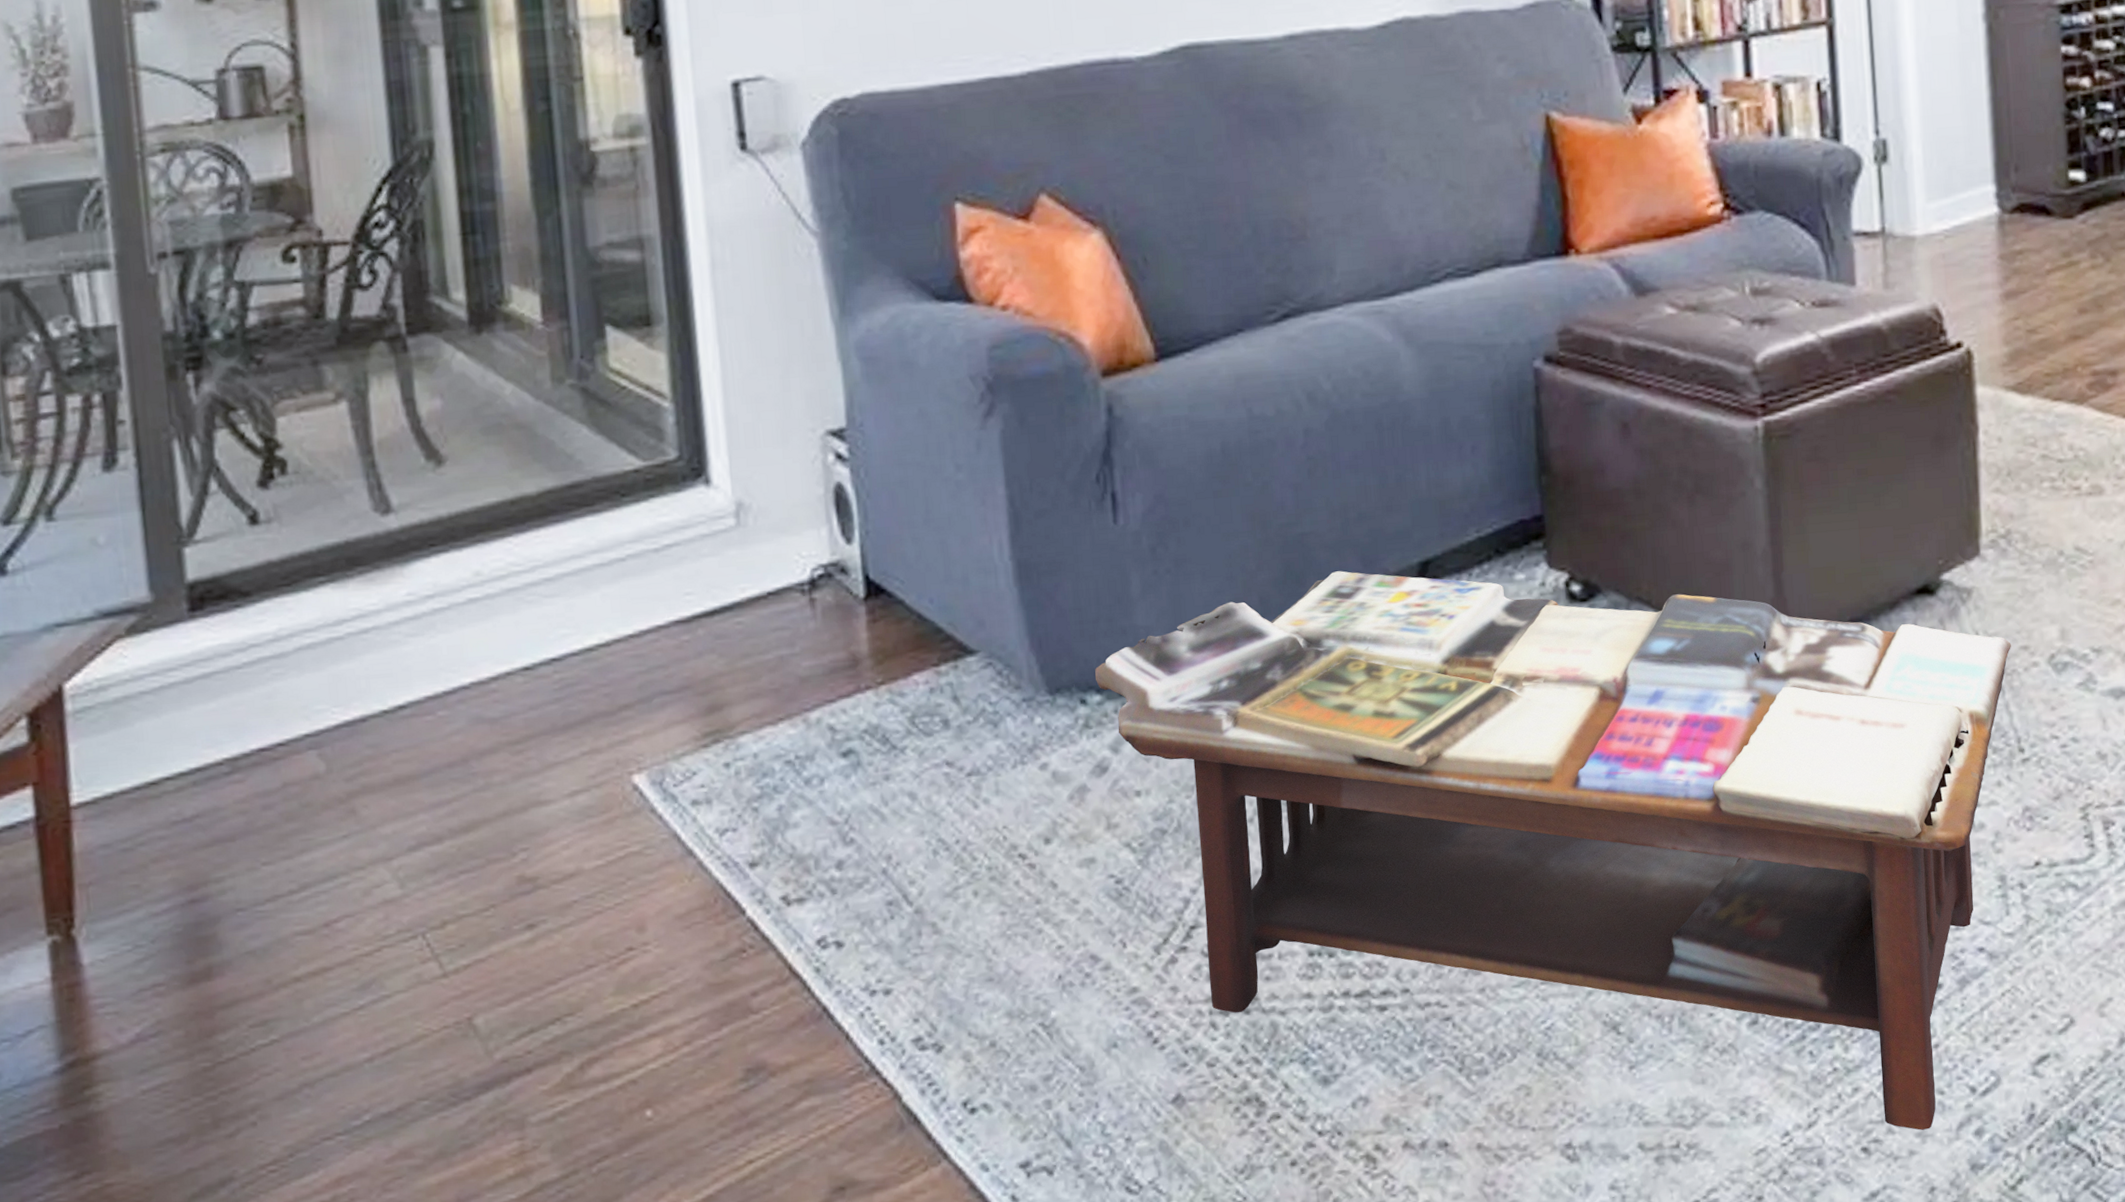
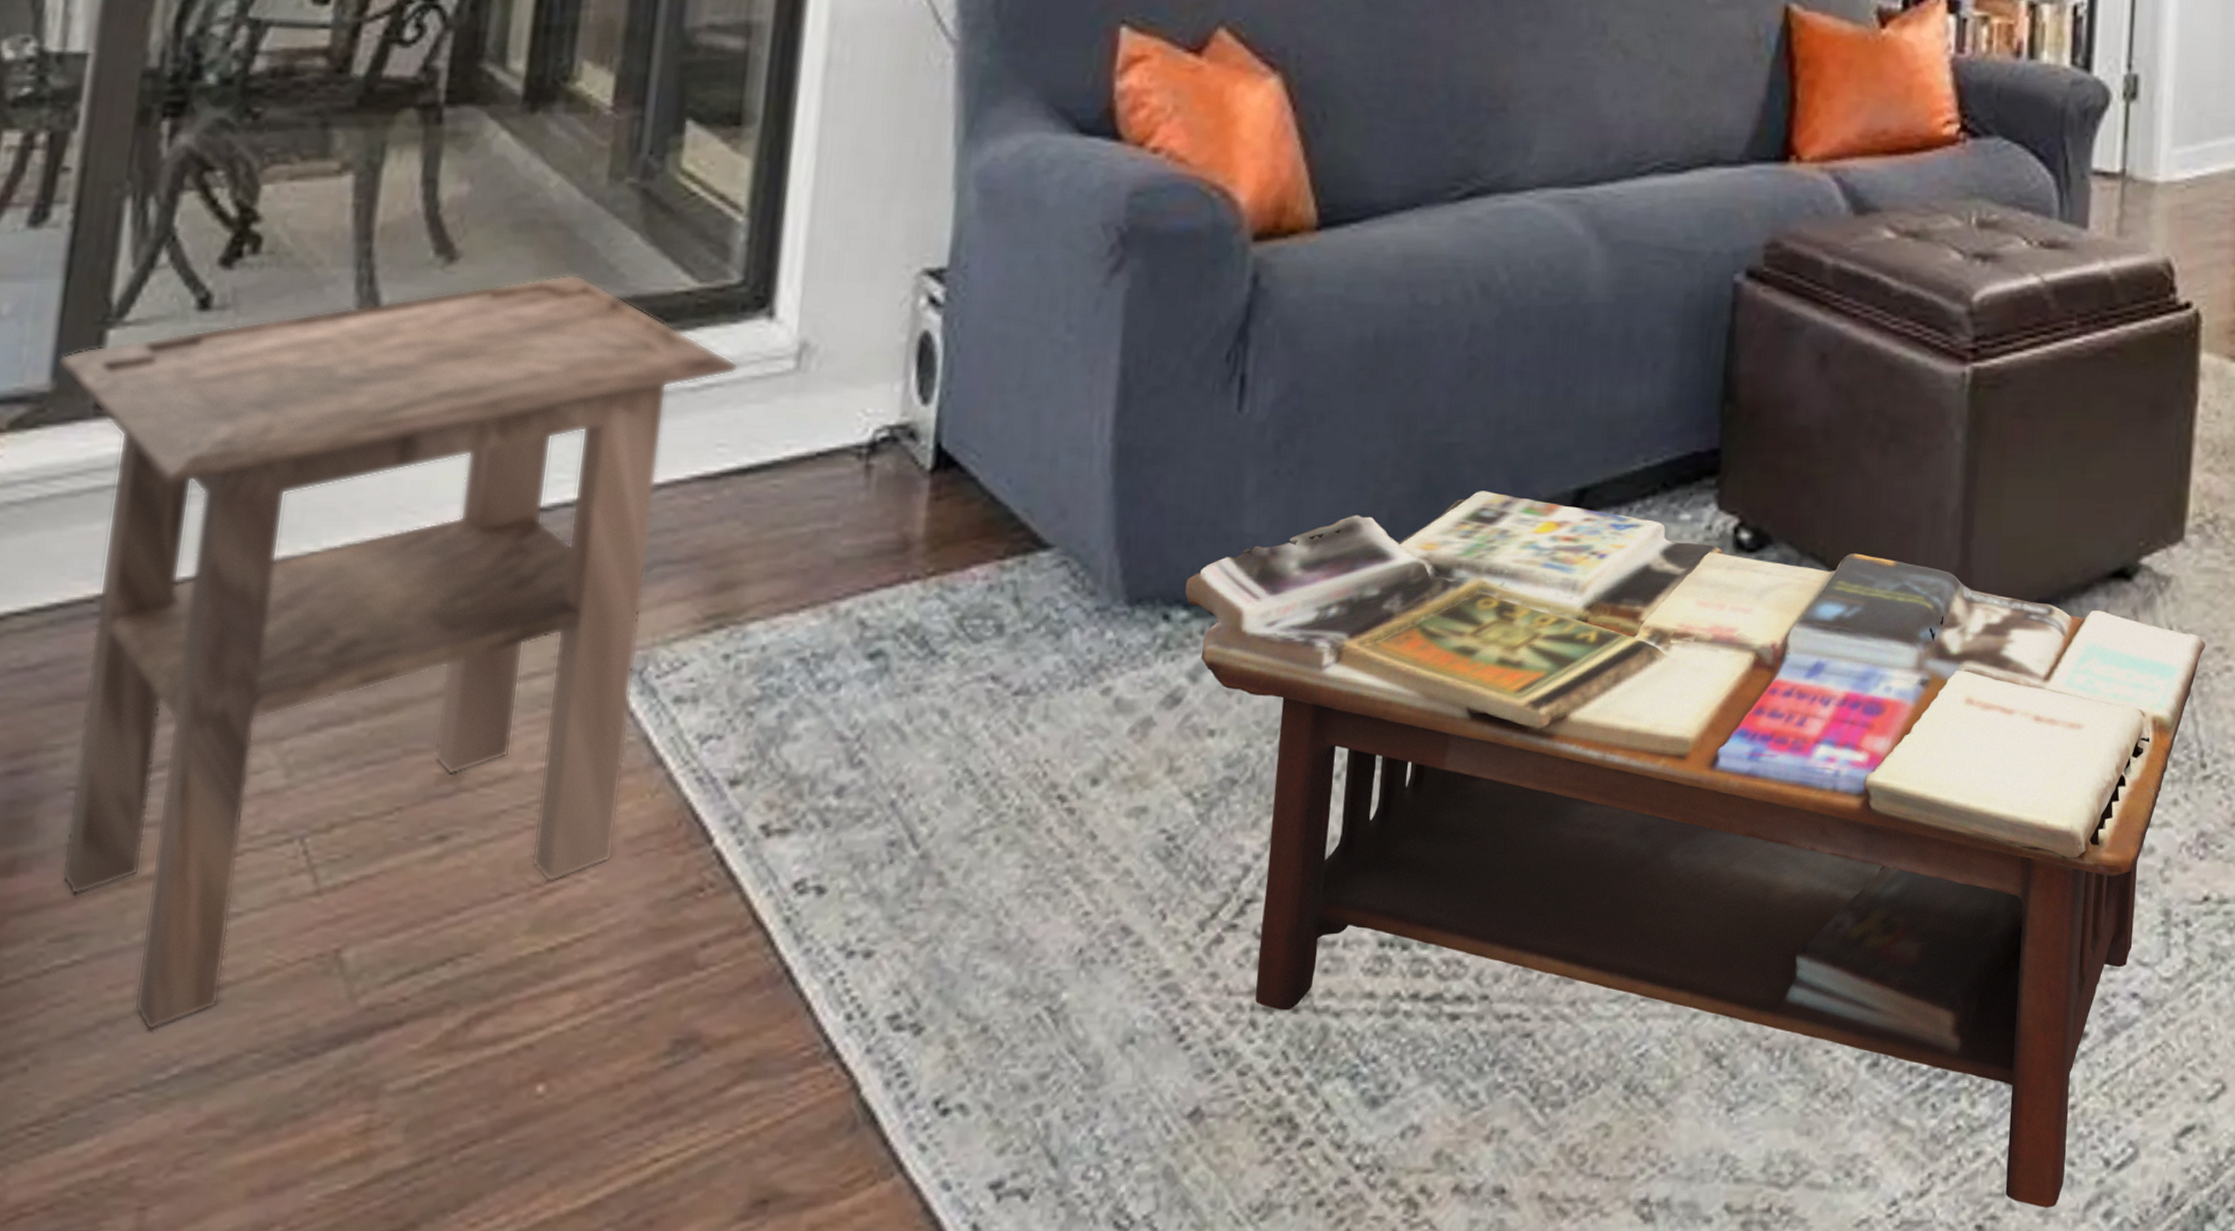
side table: none [151,465,690,1089] -> present [57,275,739,1031]

